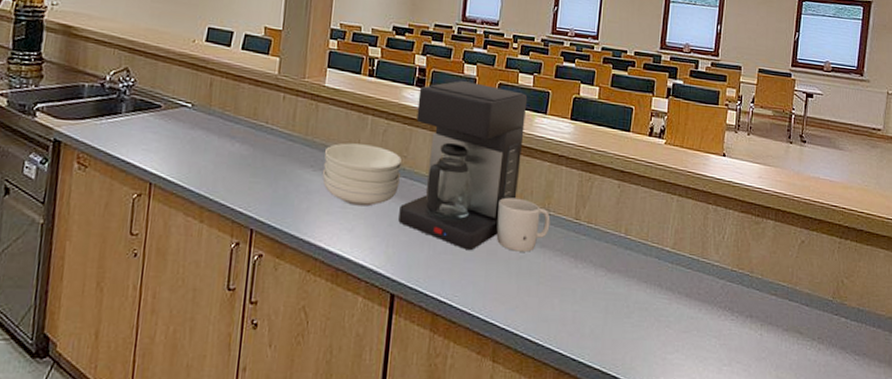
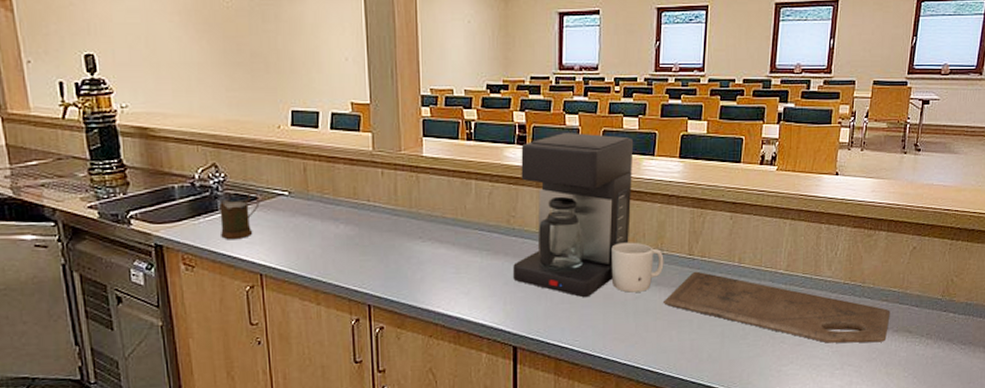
beer mug: none [119,99,164,145] -> present [219,191,260,240]
bowl: present [322,143,403,207] -> none [431,209,512,270]
cutting board: none [546,237,780,341] -> present [662,271,890,344]

